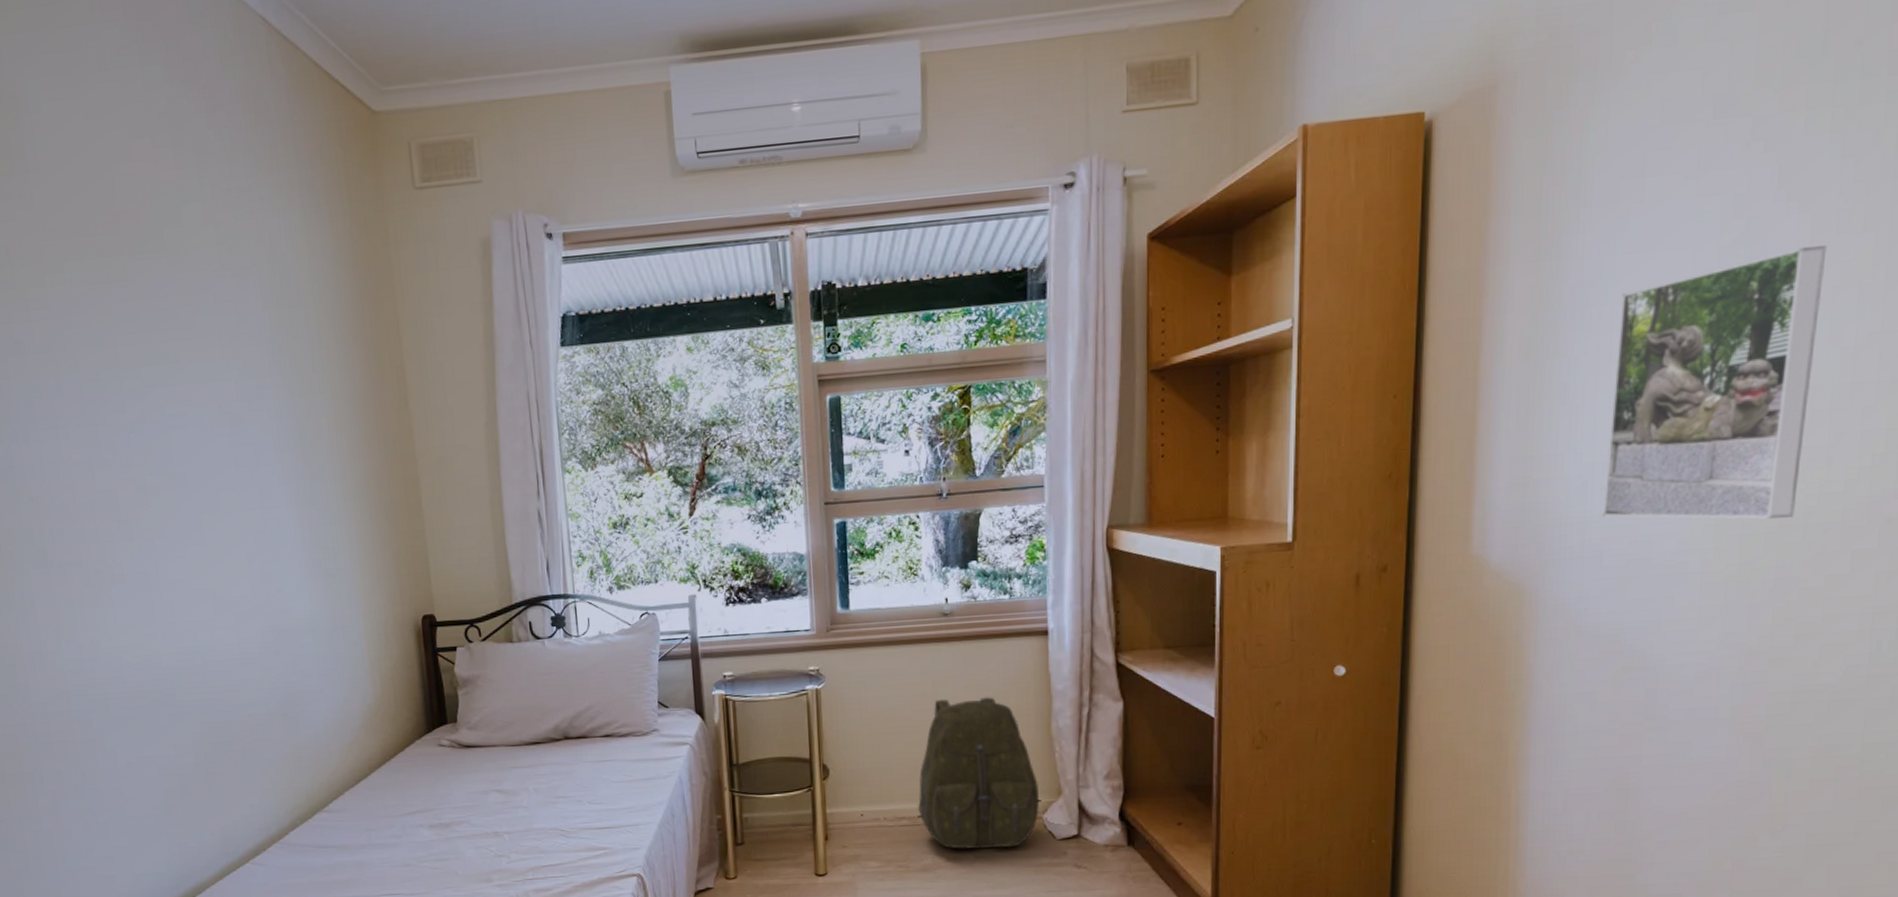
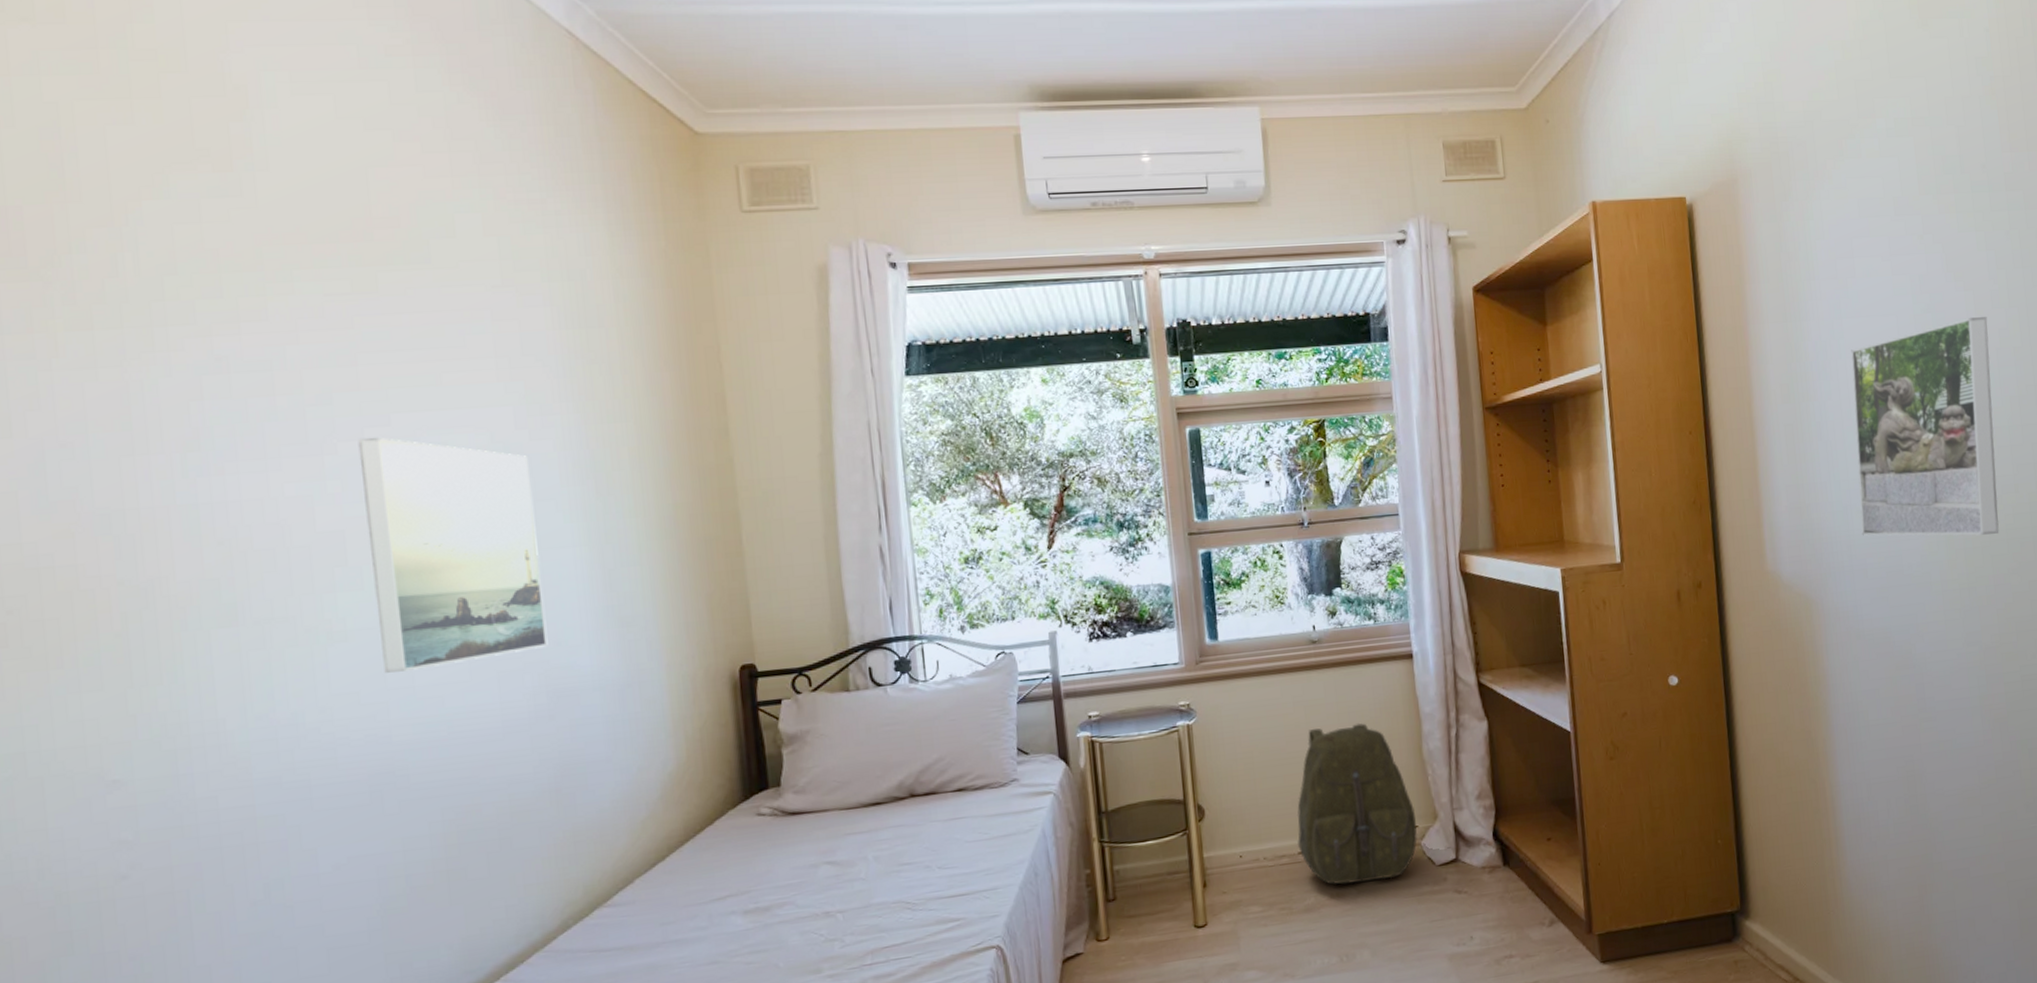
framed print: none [121,409,272,610] -> present [358,437,548,673]

